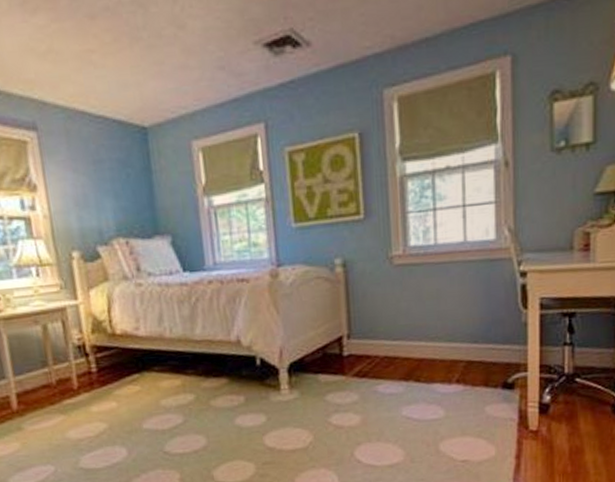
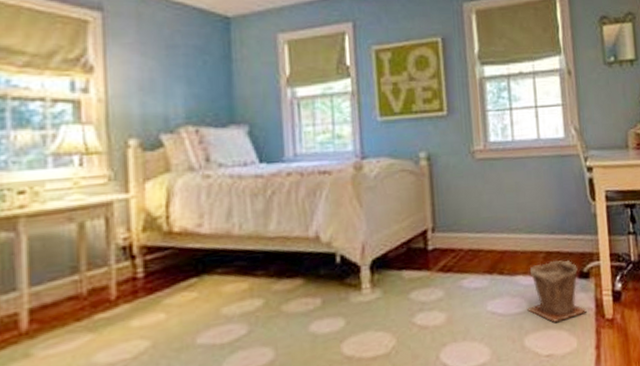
plant pot: none [444,370,508,431] -> present [527,260,587,323]

